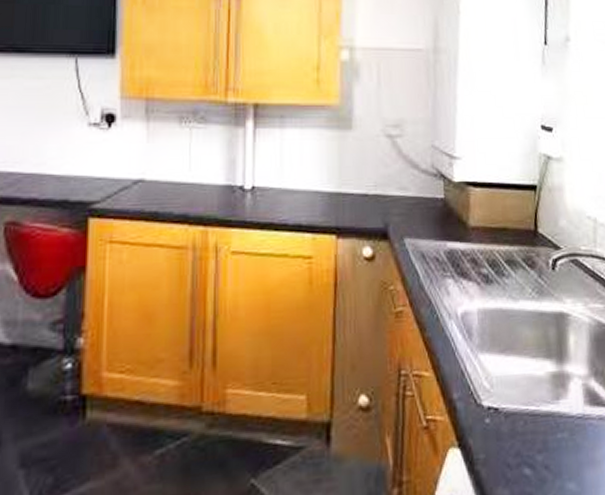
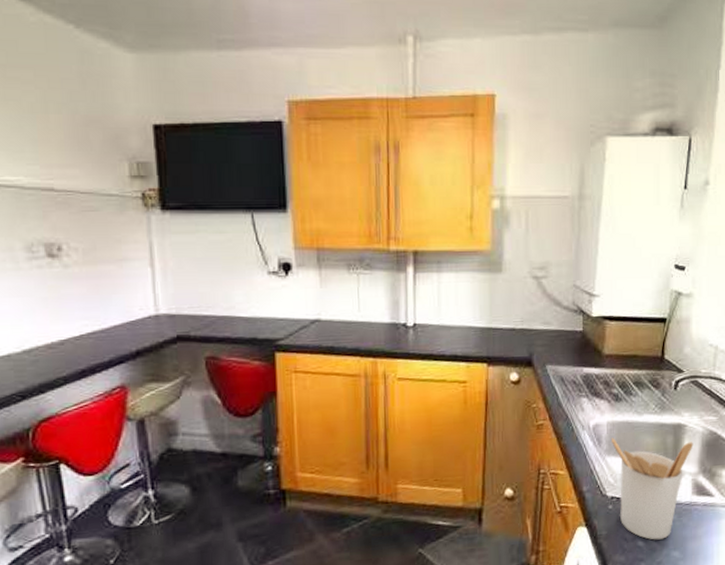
utensil holder: none [483,329,580,467] -> present [611,437,693,540]

